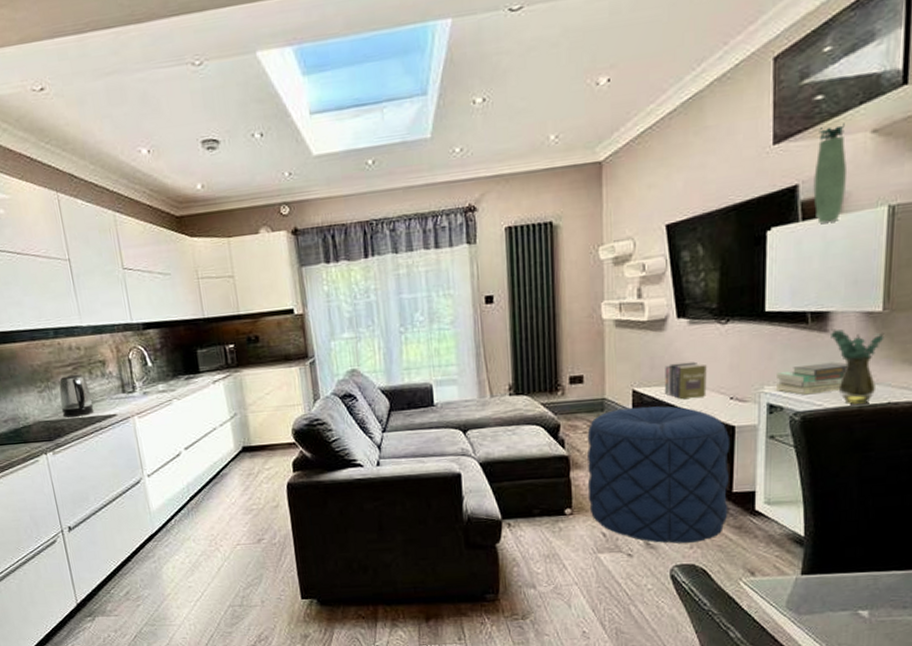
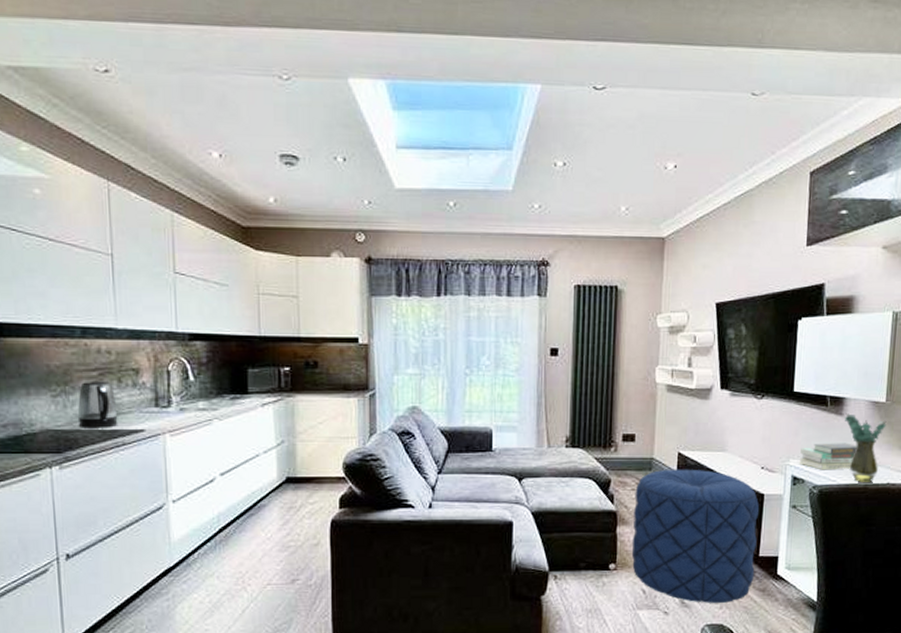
books: present [665,361,707,400] -> none [707,431,743,466]
vase: present [813,123,848,223] -> none [836,237,863,319]

